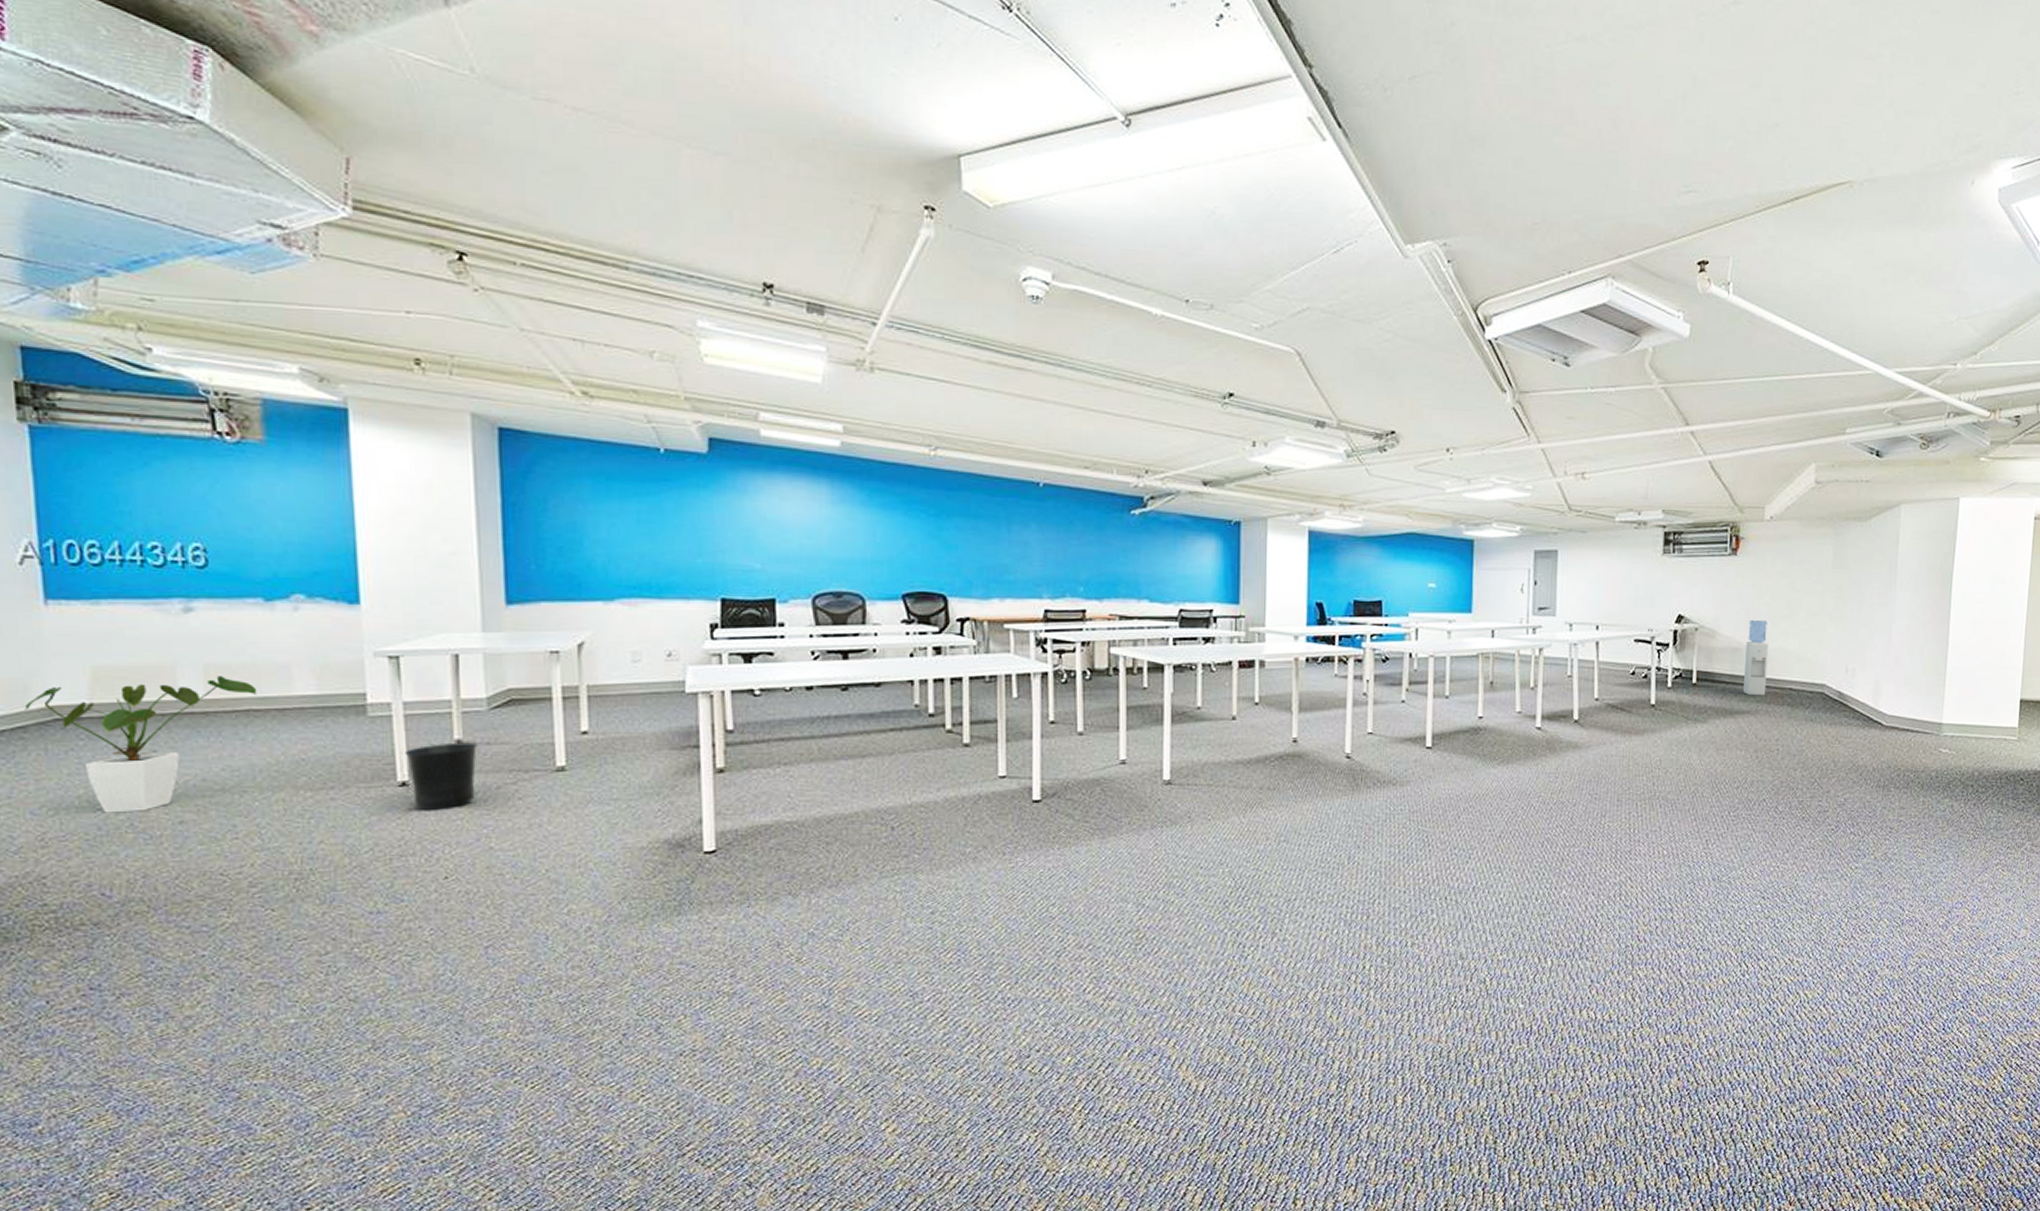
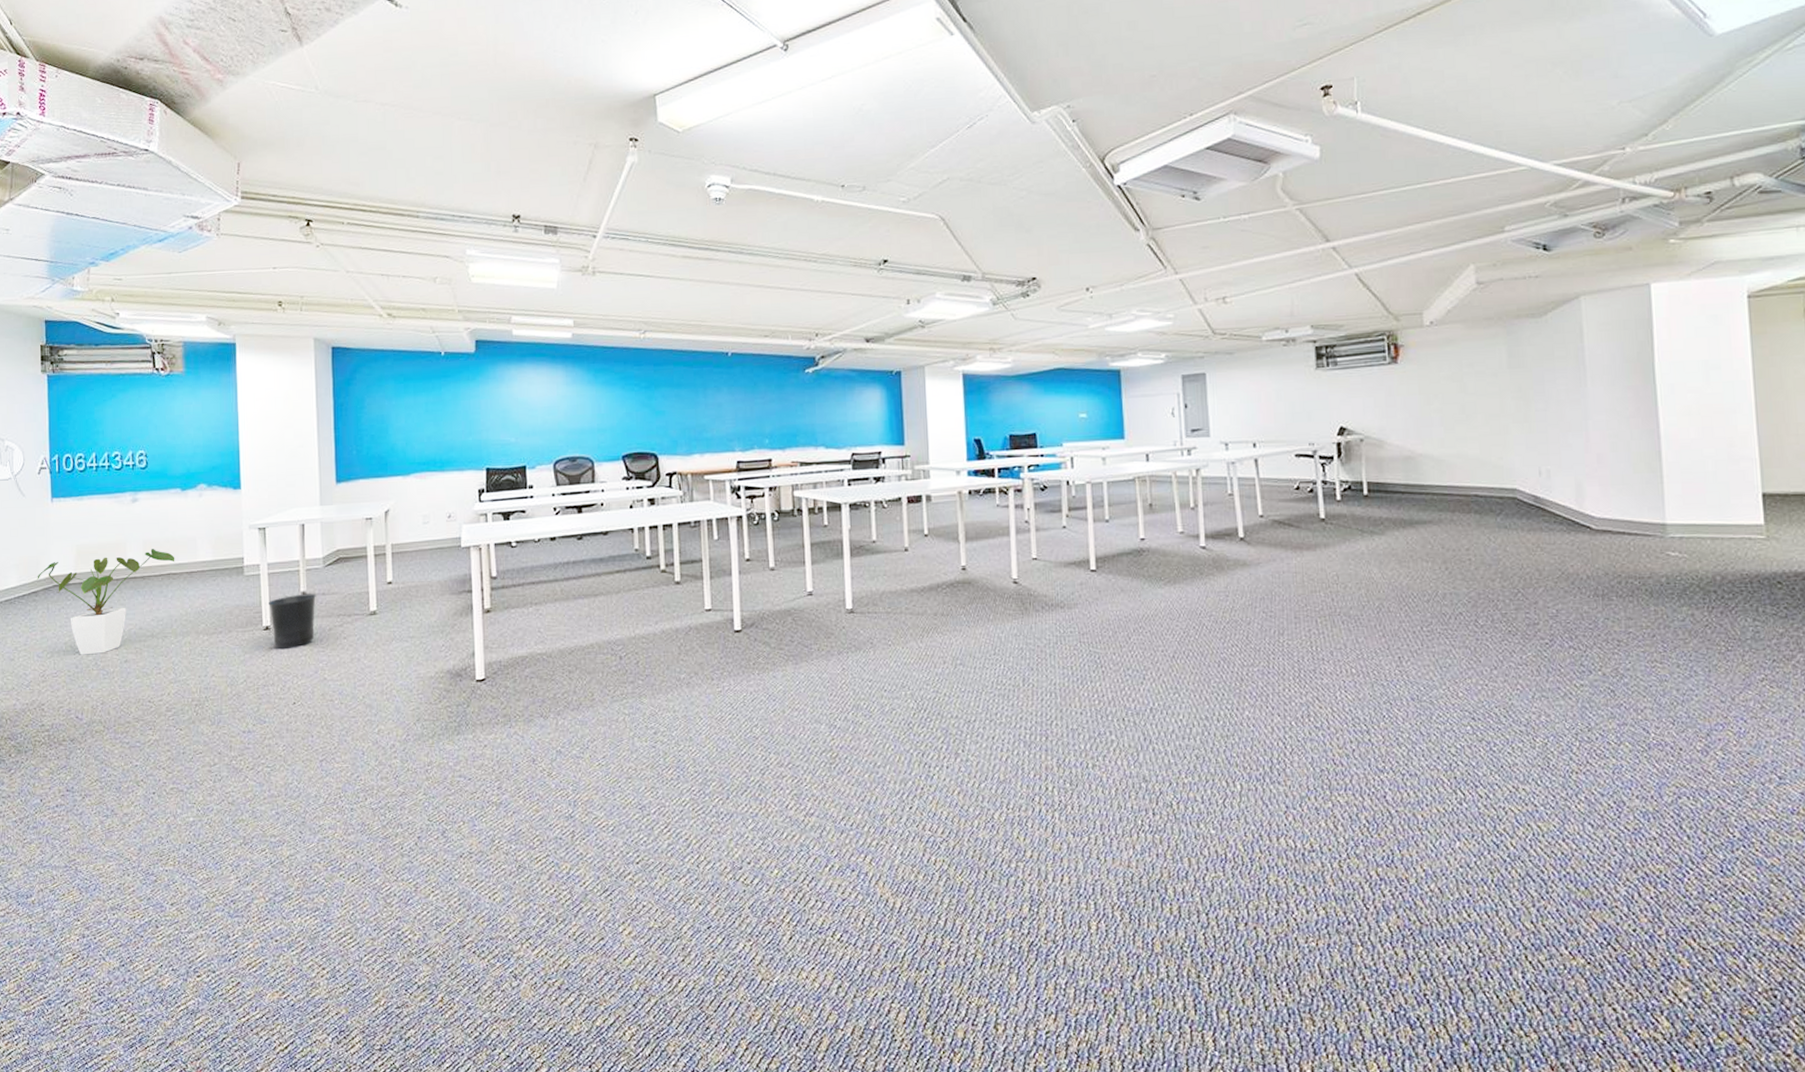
water cooler: present [1743,619,1769,696] -> none [1419,426,1448,505]

